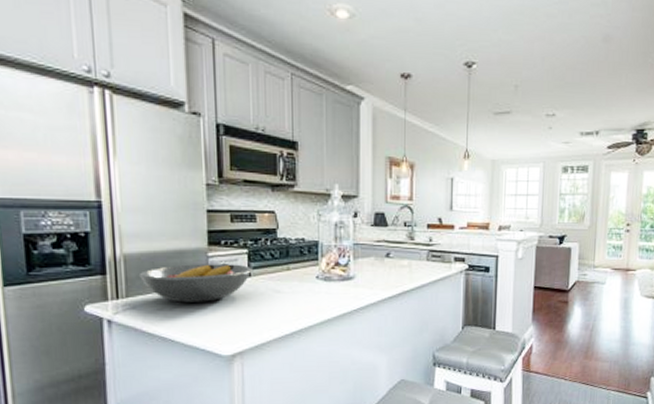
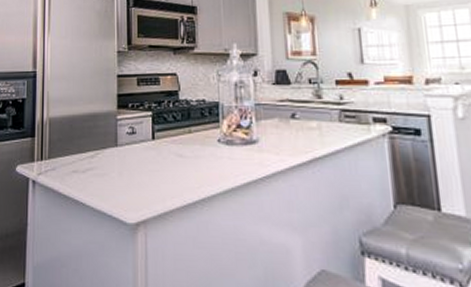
fruit bowl: present [138,264,252,303] -> none [59,127,156,165]

